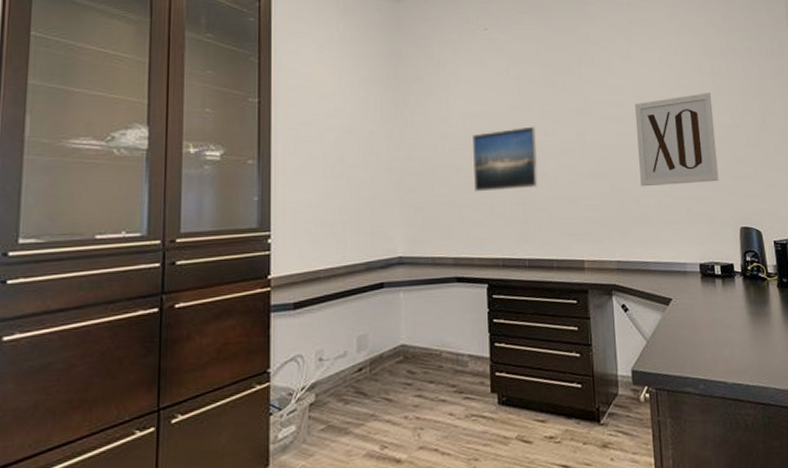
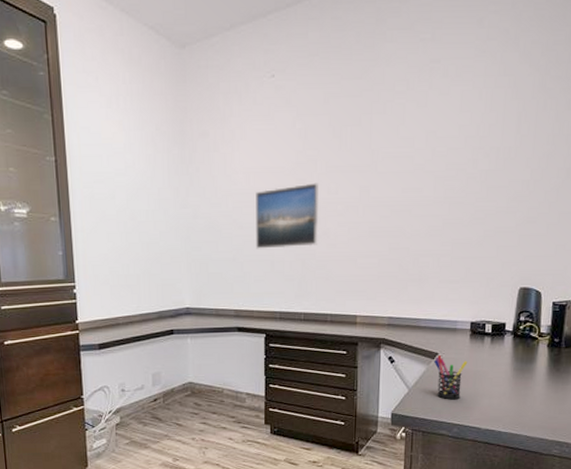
wall art: present [634,93,719,187] -> none [421,143,513,246]
pen holder: none [669,301,703,351] -> present [434,355,468,400]

